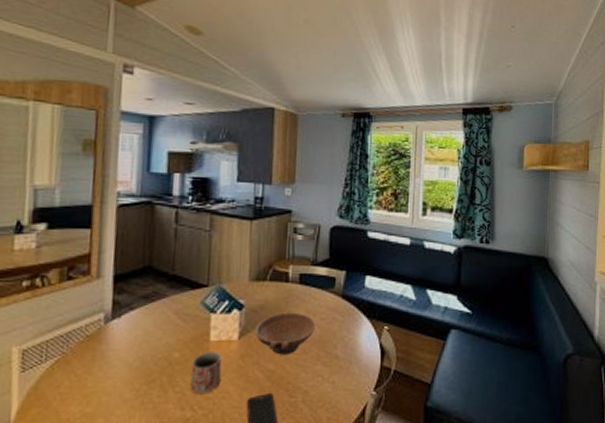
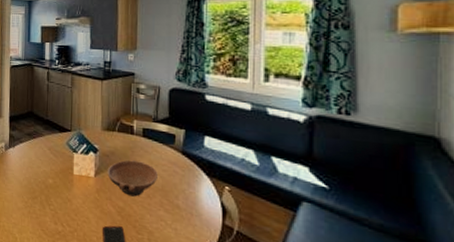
mug: present [190,352,222,395] -> none [60,182,83,216]

